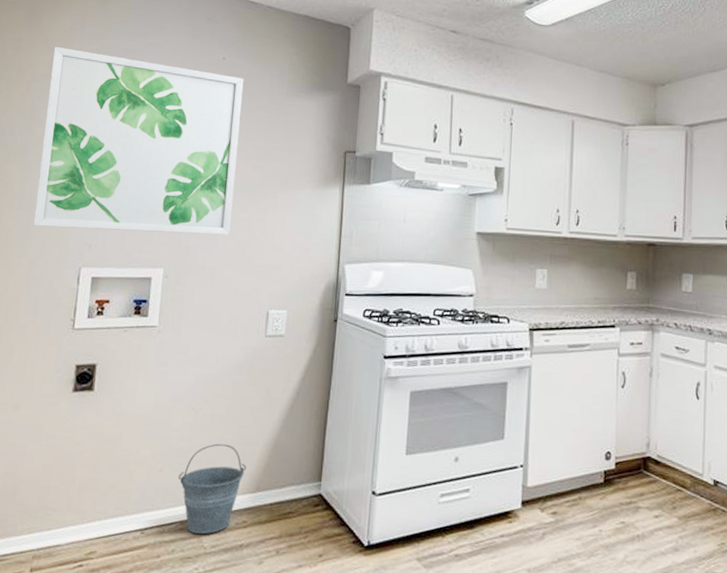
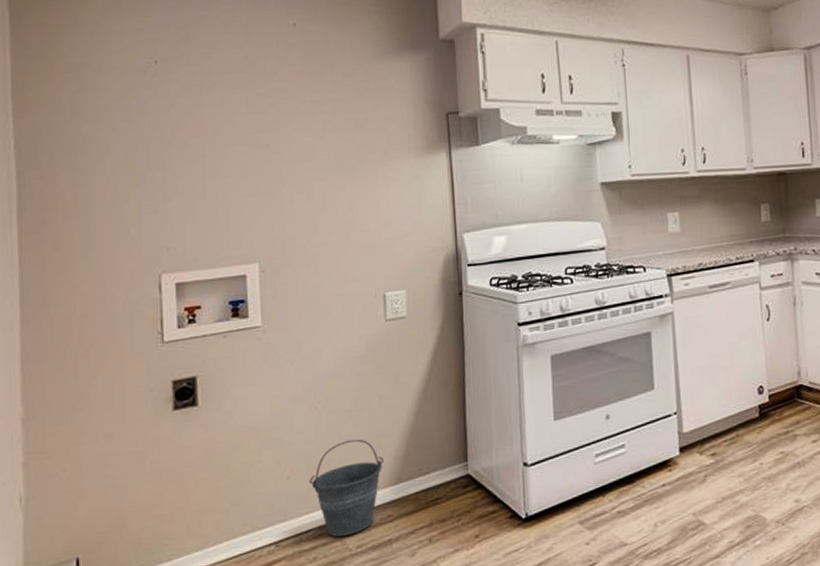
wall art: present [33,46,244,235] -> none [87,29,330,235]

